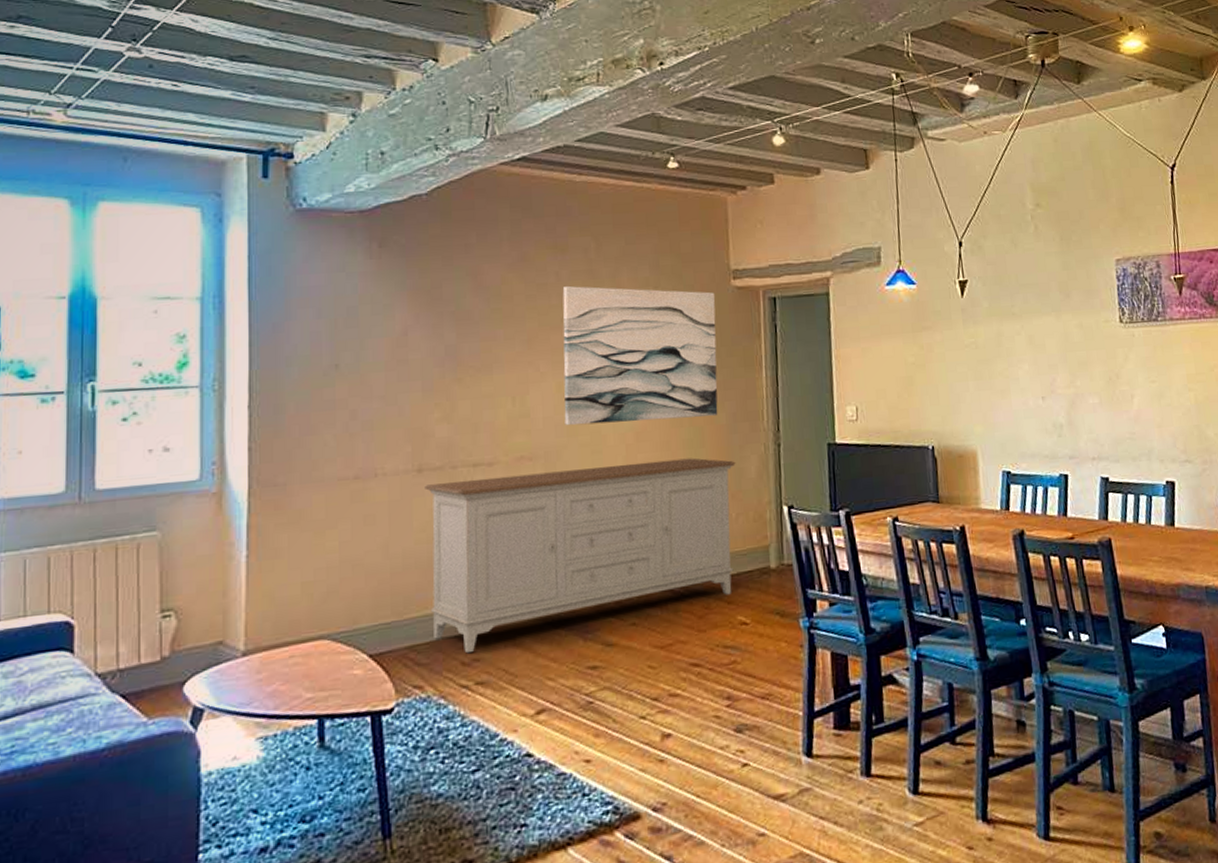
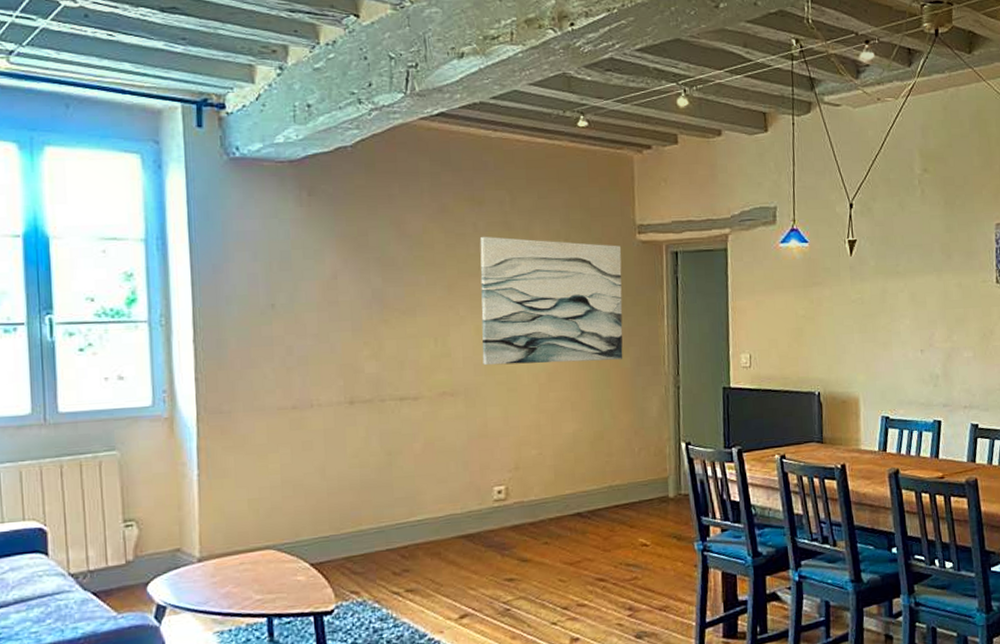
sideboard: present [425,458,736,654] -> none [356,397,639,565]

